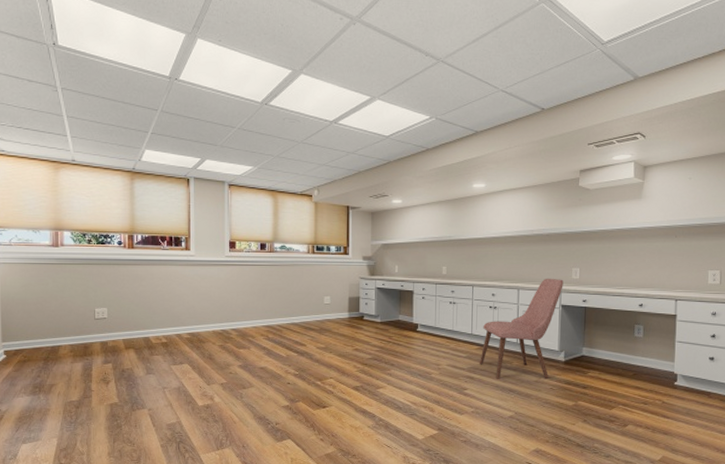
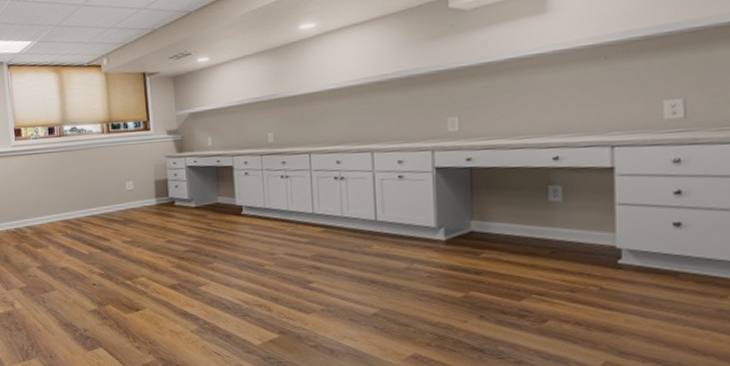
chair: present [480,278,564,379] -> none [326,133,436,268]

